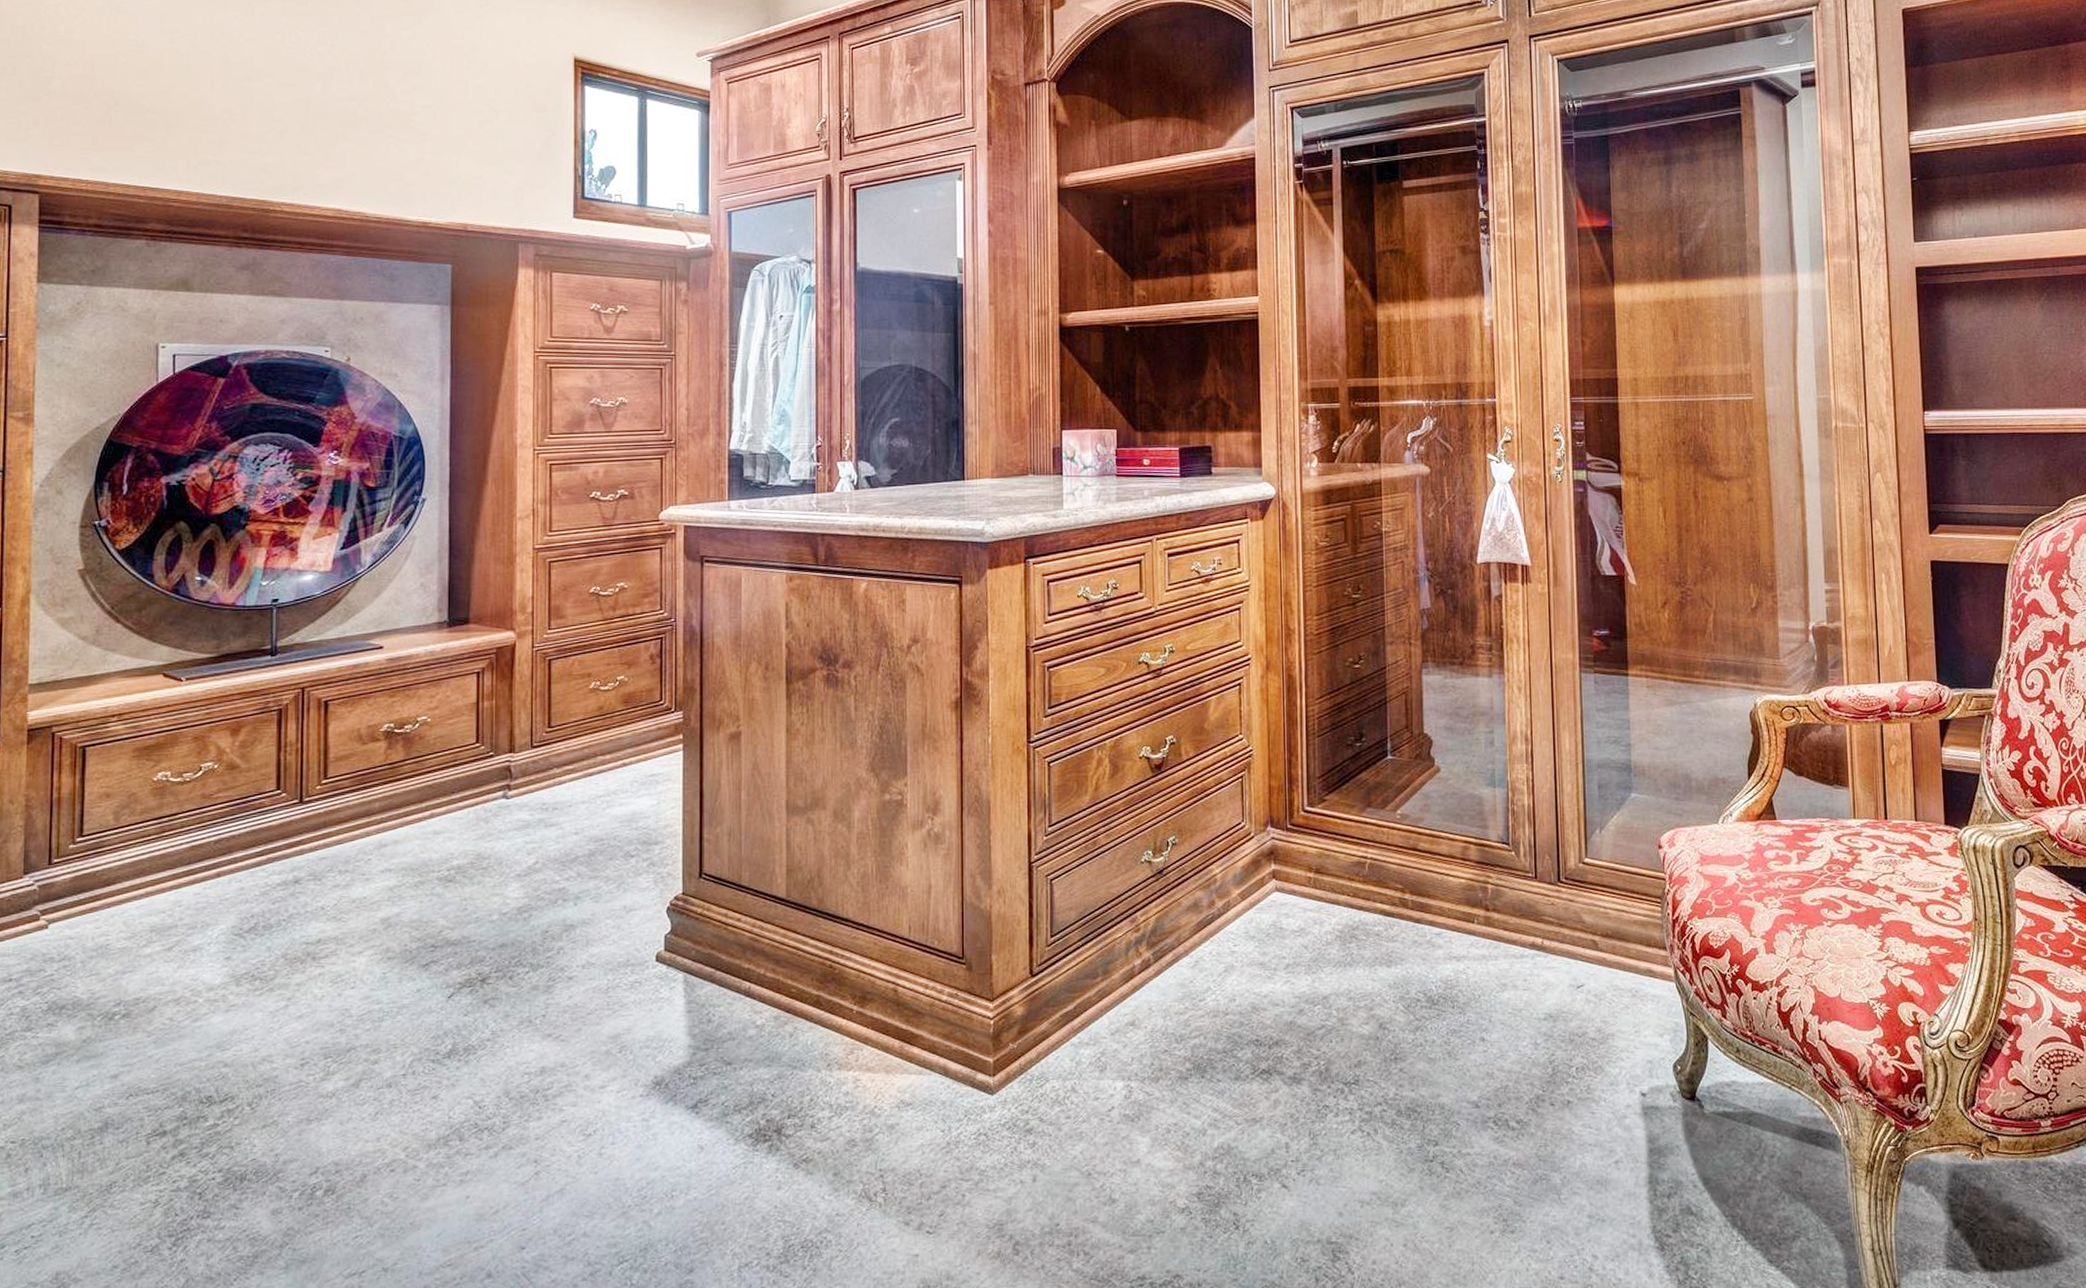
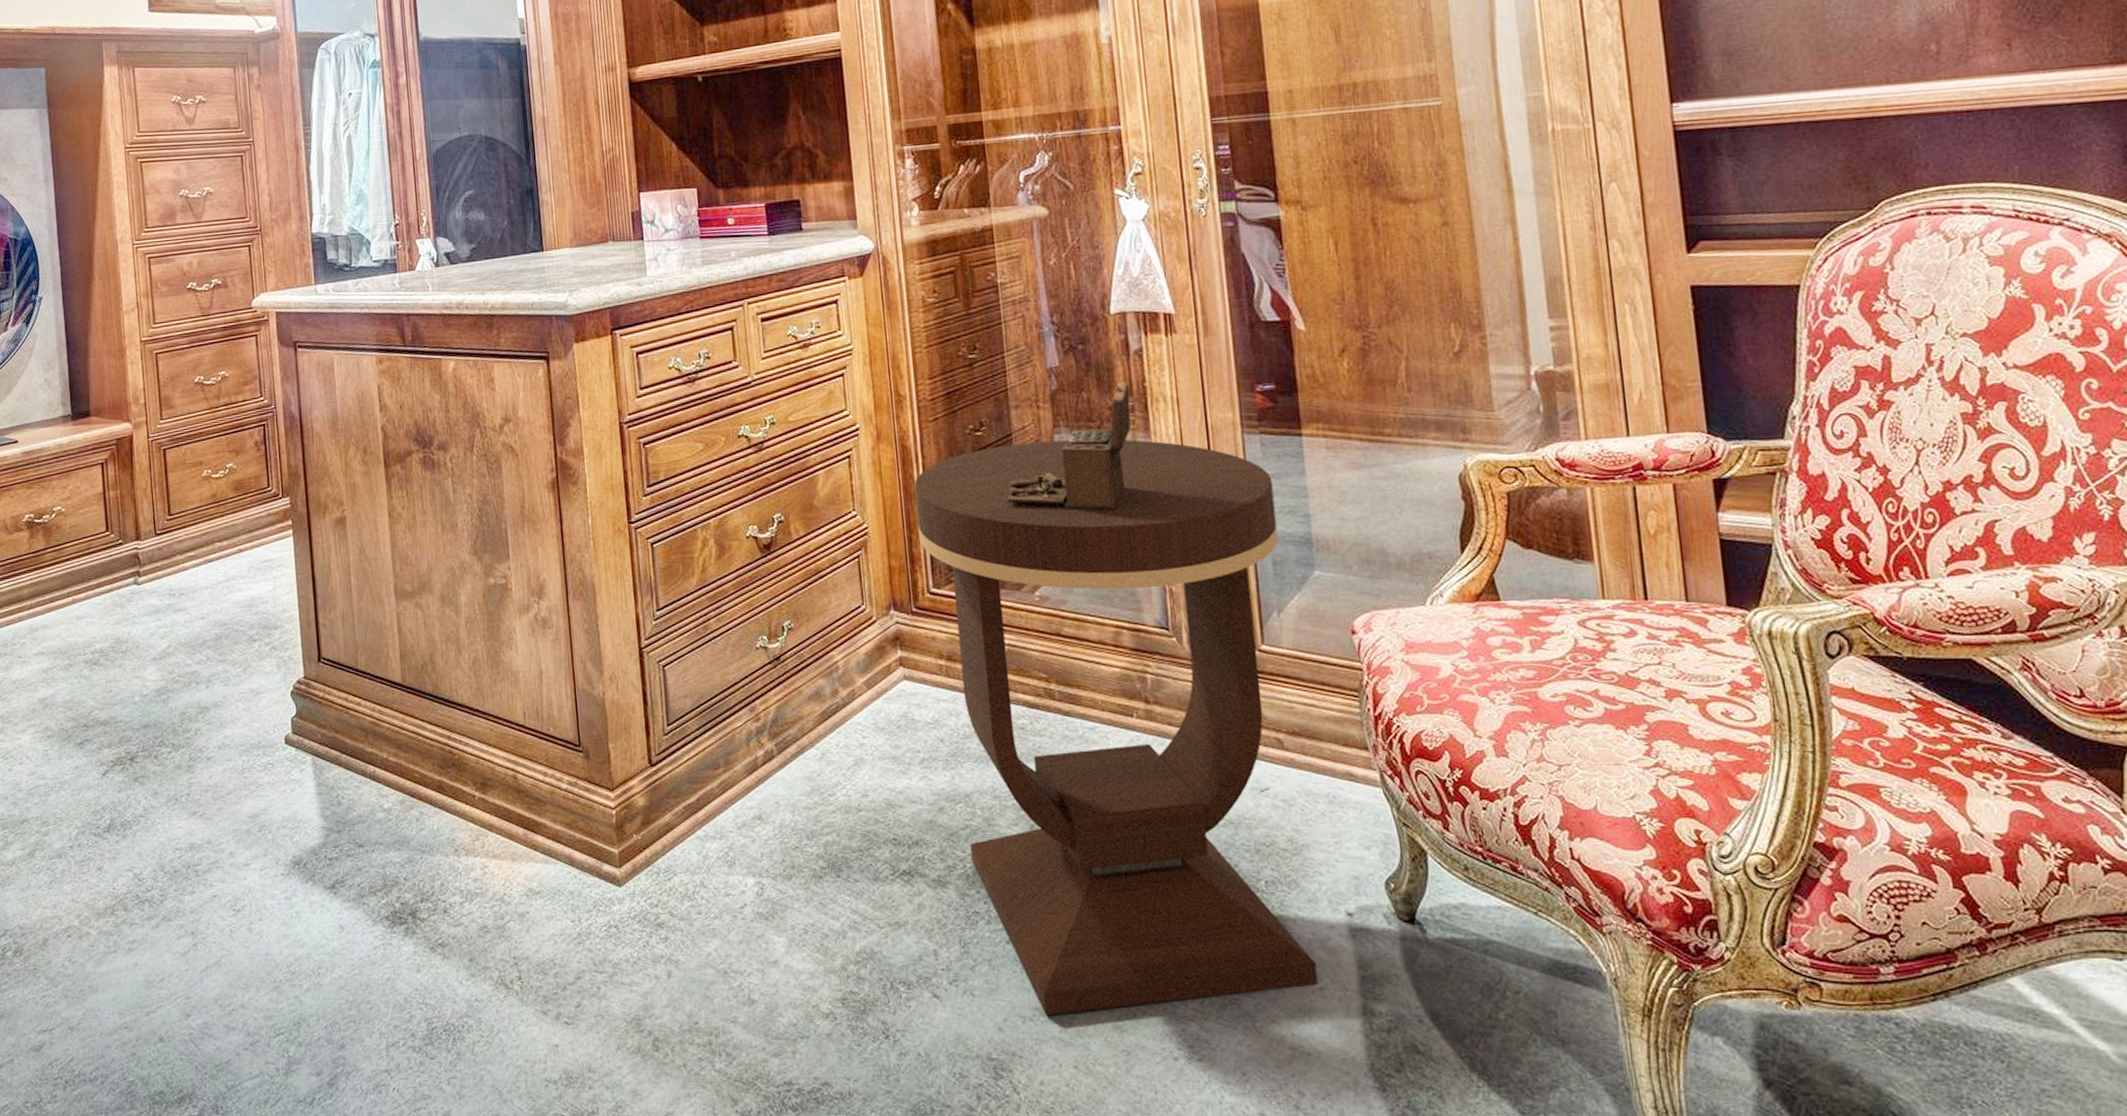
side table: none [1296,674,1614,1199] -> present [914,439,1318,1016]
jewelry box: none [1378,622,1489,737] -> present [1007,380,1131,510]

